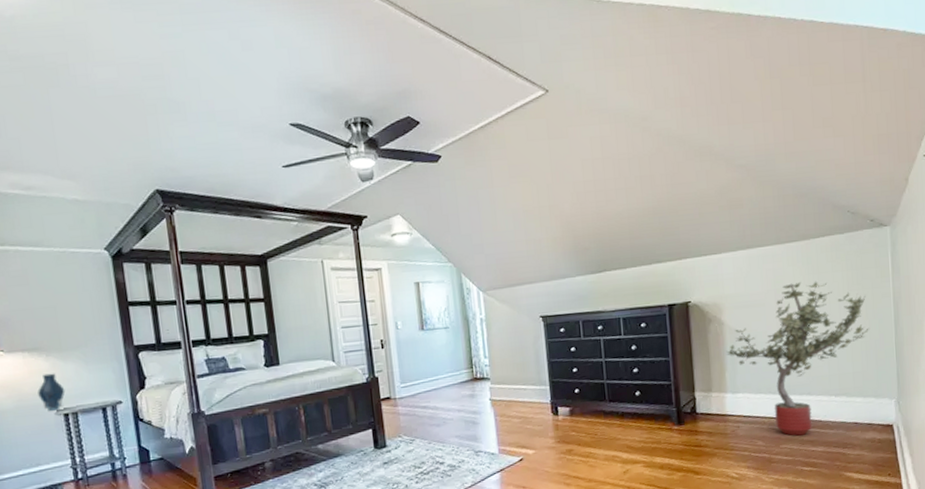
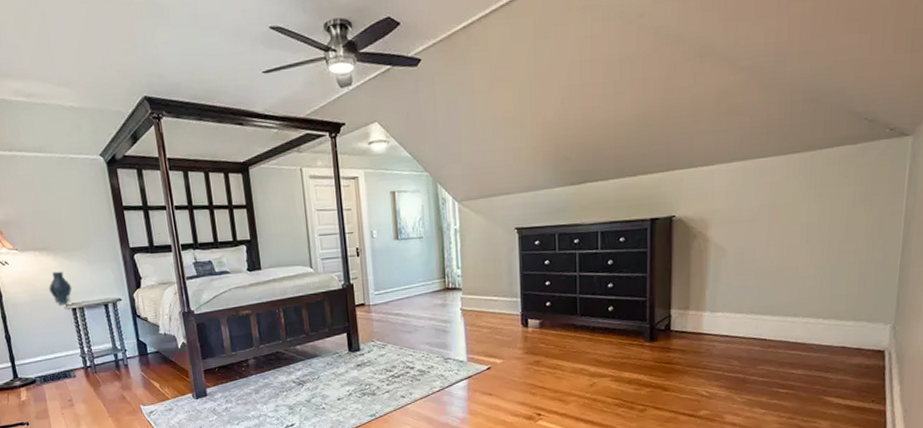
potted tree: present [726,281,869,436] -> none [709,196,873,358]

